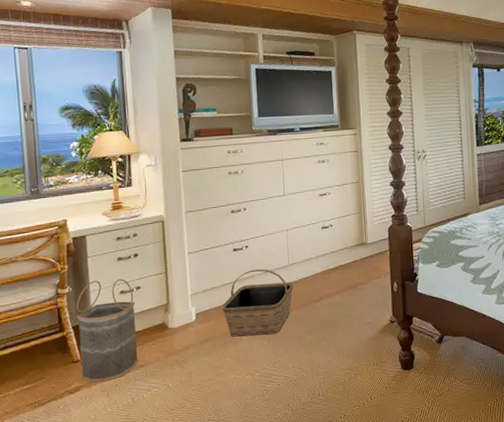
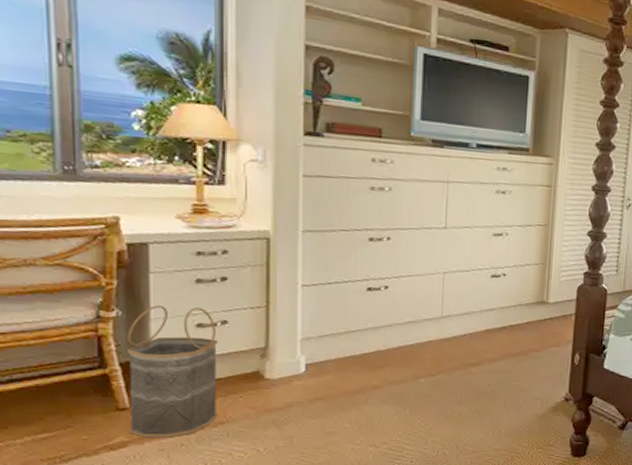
basket: present [221,269,293,337] -> none [343,317,444,400]

